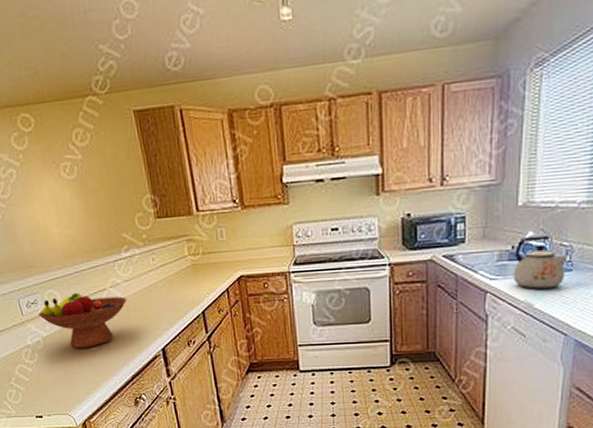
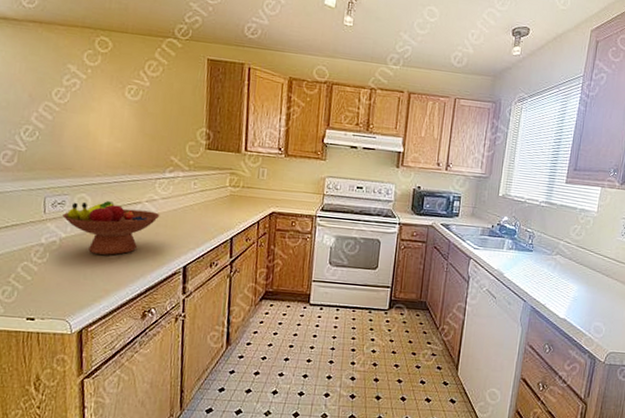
kettle: present [513,235,568,289] -> none [491,220,530,263]

